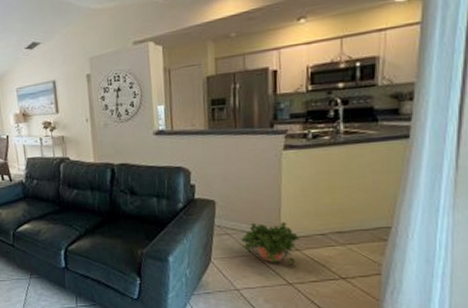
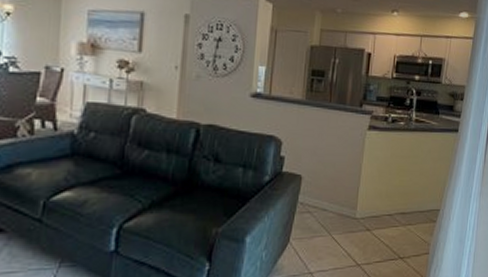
potted plant: present [241,221,300,266] -> none [320,200,372,246]

